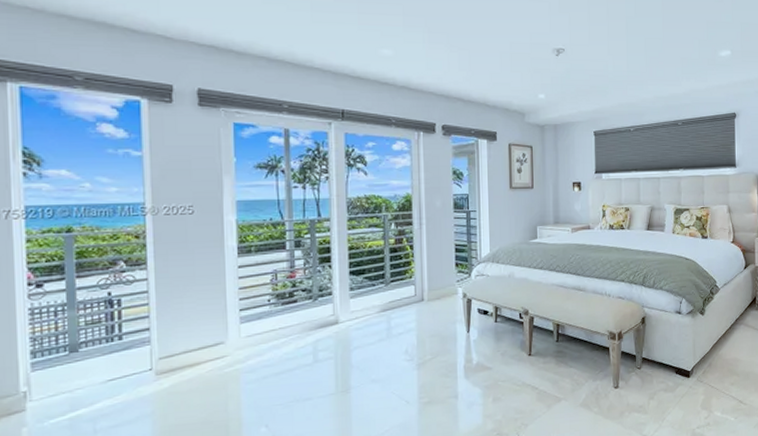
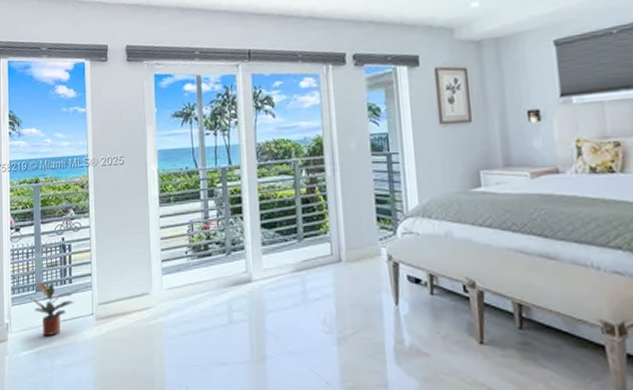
potted plant: none [60,342,126,400] -> present [30,282,74,337]

